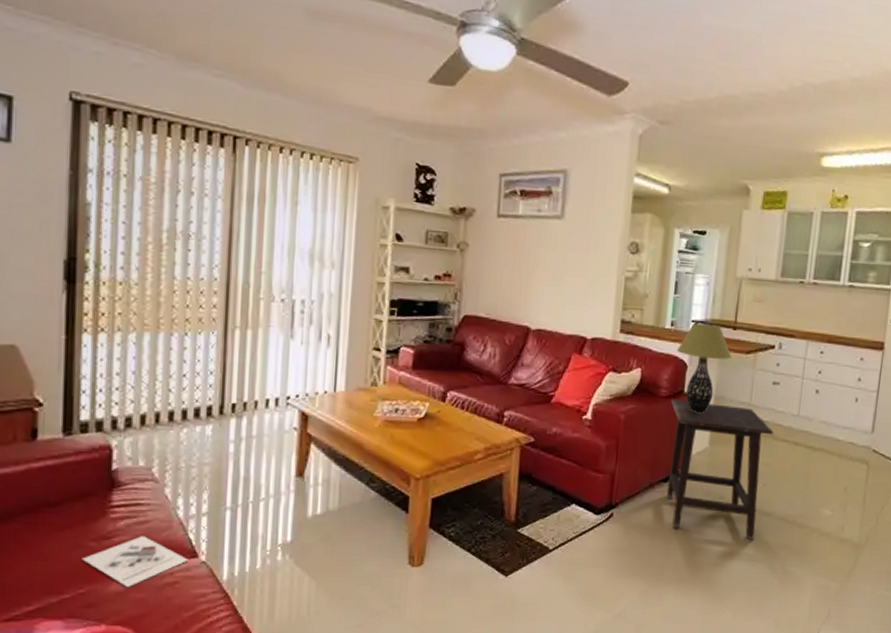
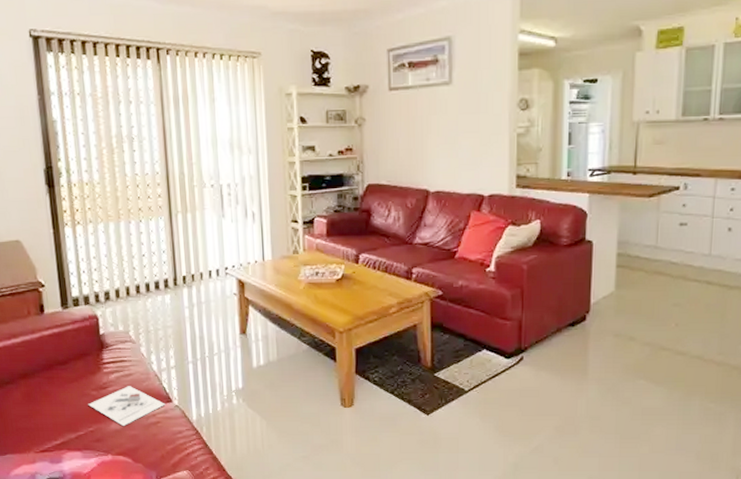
side table: present [666,399,773,540] -> none [572,247,683,379]
table lamp: present [676,322,732,413] -> none [575,170,633,258]

